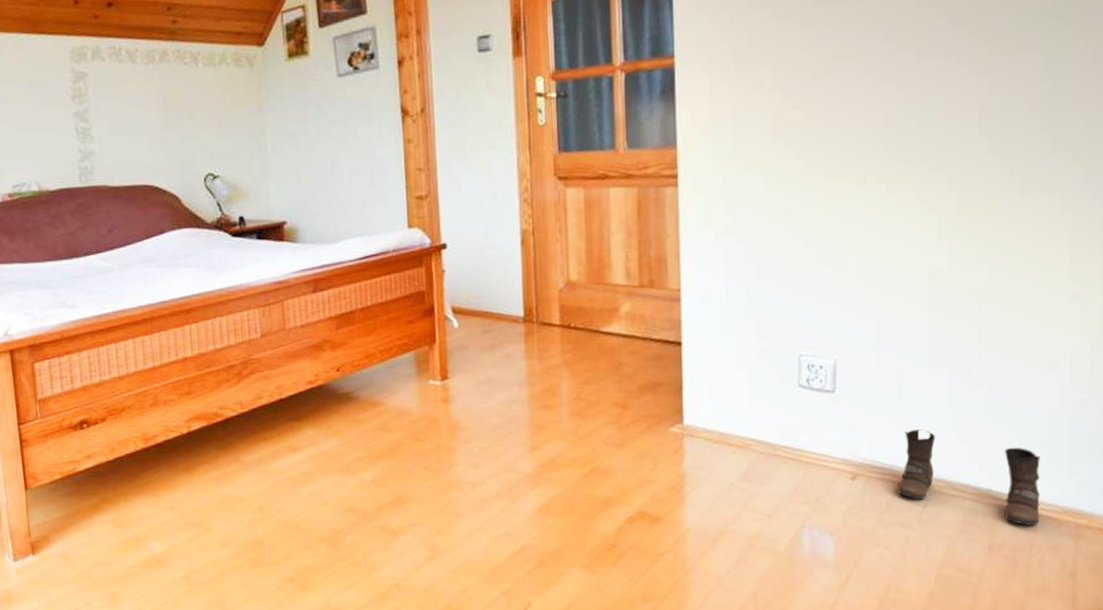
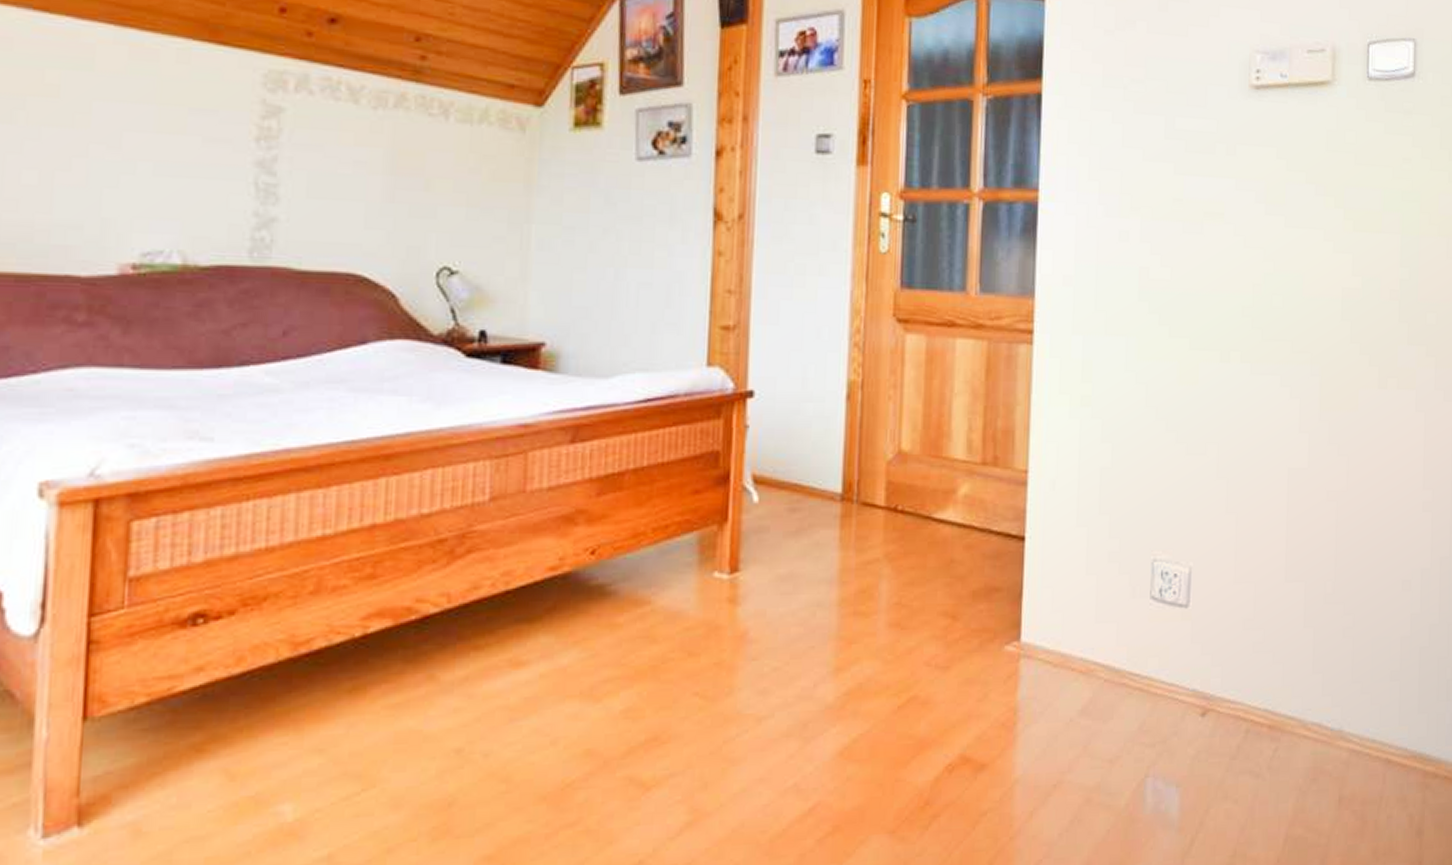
boots: present [898,429,1040,526] -> none [1249,655,1391,774]

